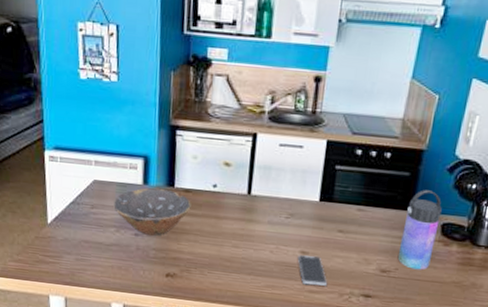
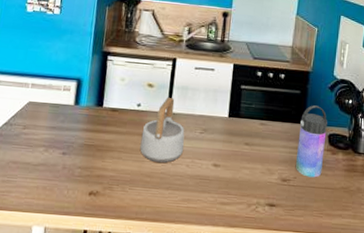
bowl: present [113,188,191,236] -> none [44,108,117,154]
teapot: none [218,178,268,248] -> present [140,97,185,163]
smartphone: present [297,255,328,286] -> none [210,168,237,197]

